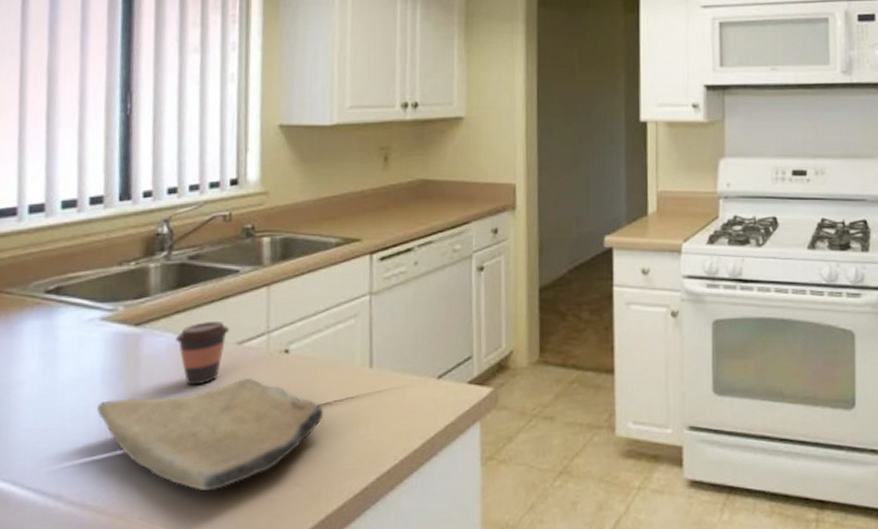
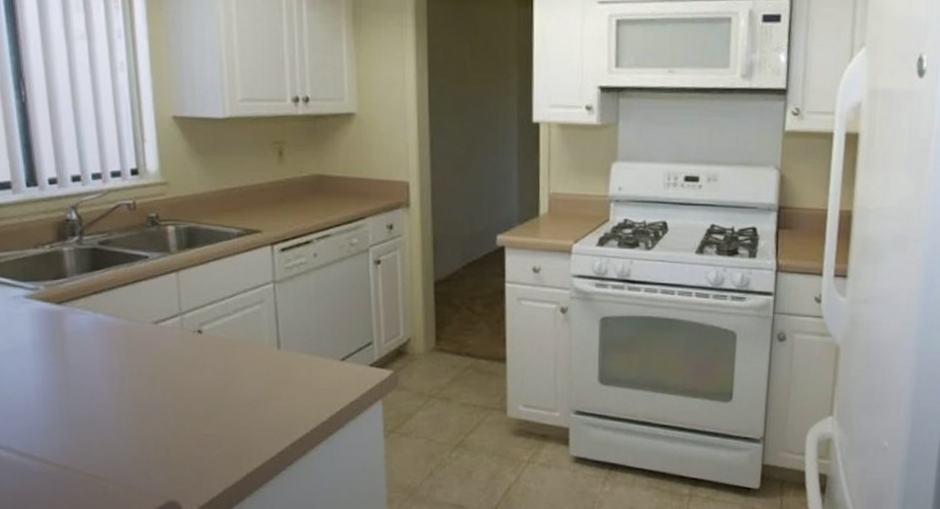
cutting board: present [97,378,324,491] -> none [33,354,239,448]
coffee cup: present [176,322,229,385] -> none [96,303,144,359]

